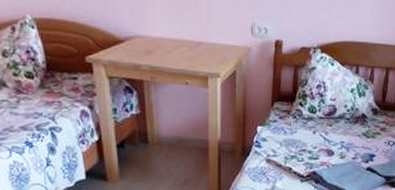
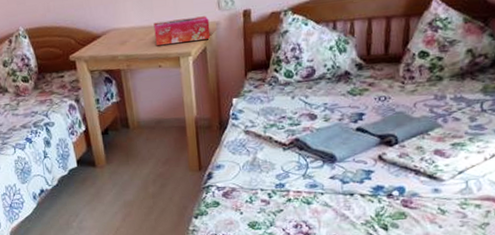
tissue box: none [183,37,241,63] -> present [153,16,211,46]

